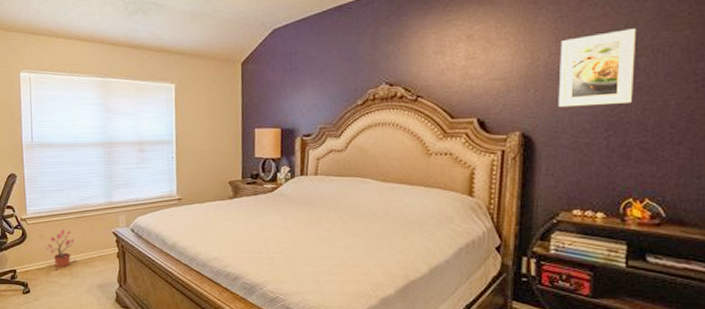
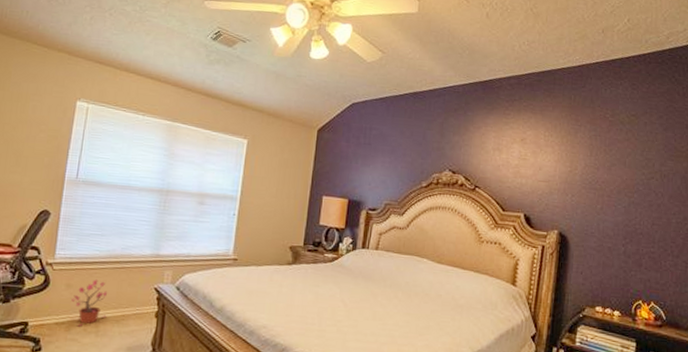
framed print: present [558,28,637,108] -> none [589,154,650,217]

